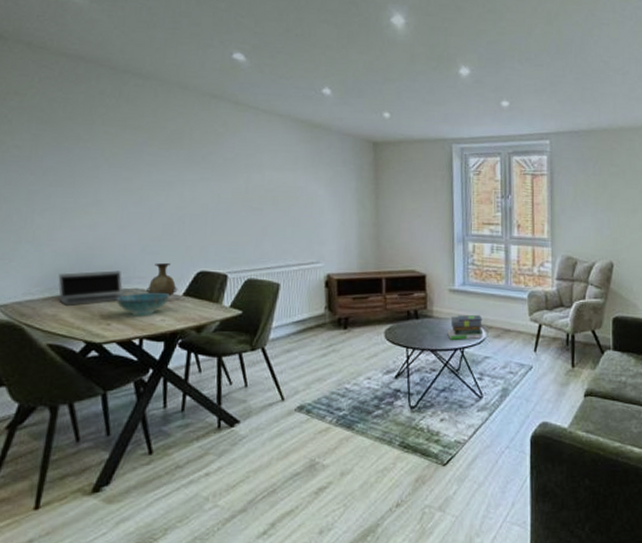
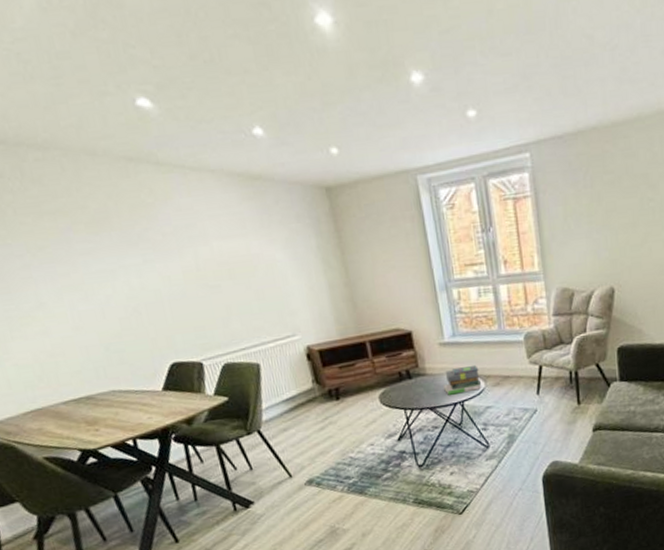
laptop: present [58,270,125,307] -> none [28,374,104,419]
bowl: present [116,292,171,316] -> none [95,390,151,418]
vase: present [147,262,178,296] -> none [124,359,156,393]

